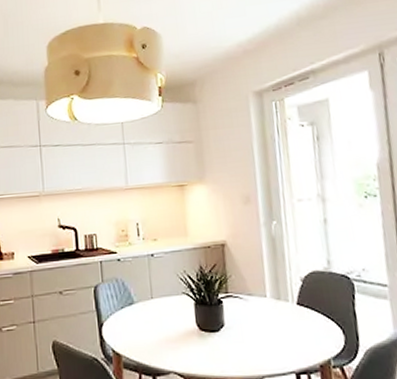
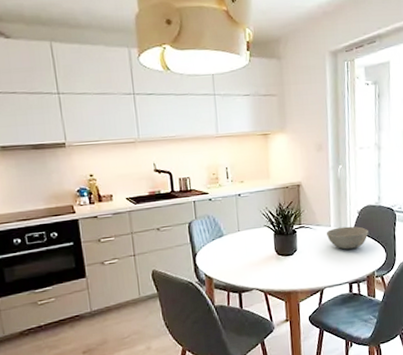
bowl: none [261,297,318,328] -> present [327,226,368,250]

